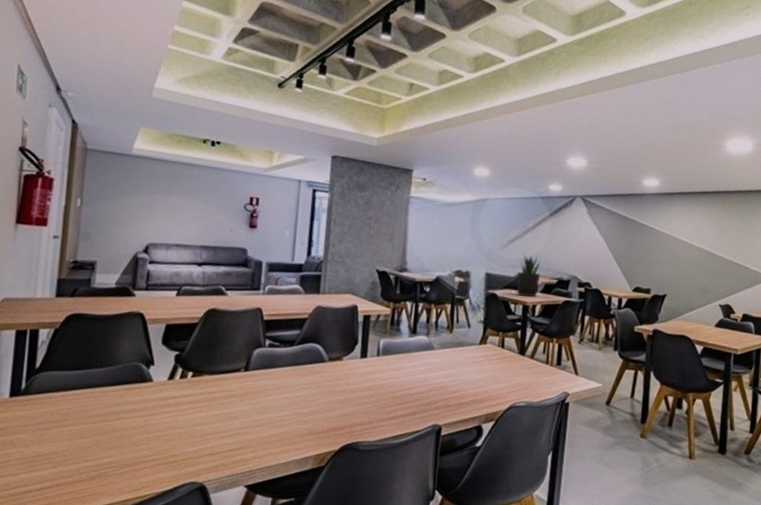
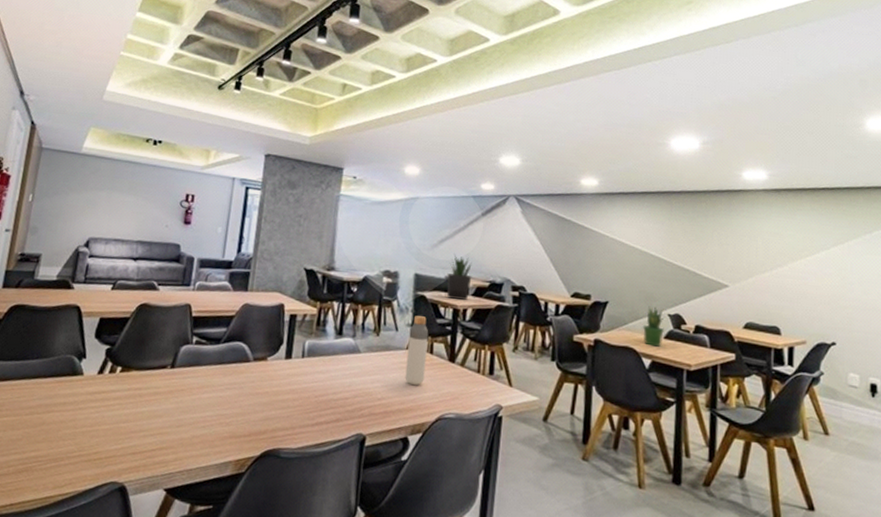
bottle: none [478,312,500,378] -> present [405,315,429,386]
planter: none [696,298,716,334] -> present [642,306,665,347]

